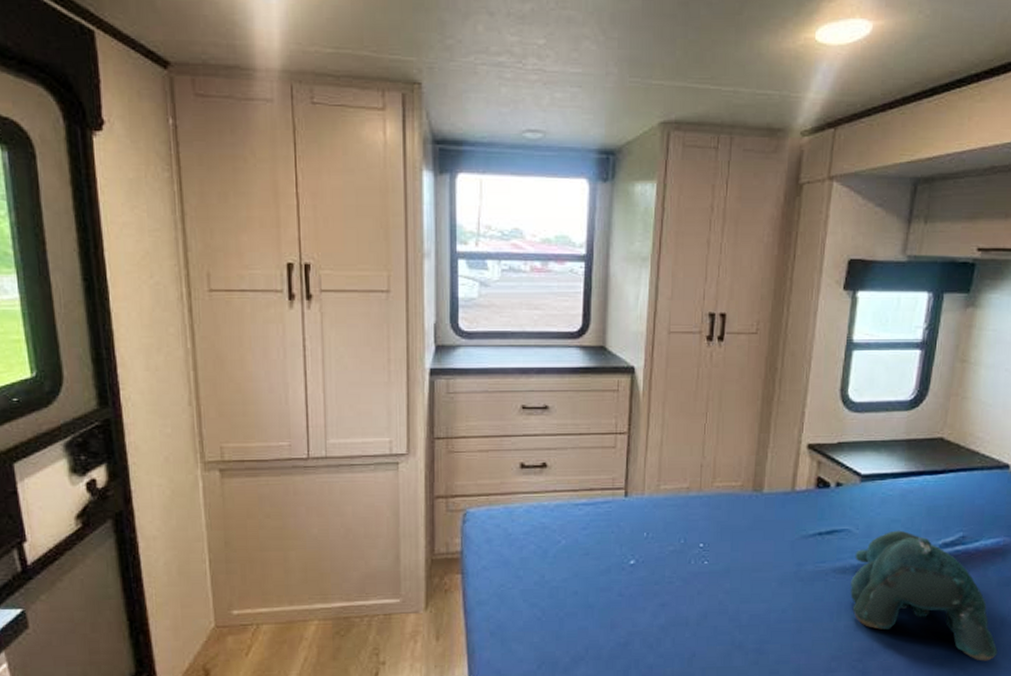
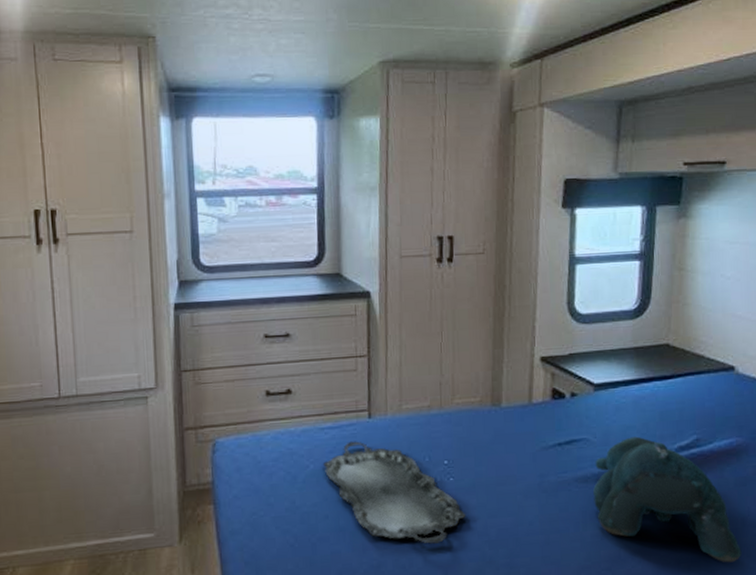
serving tray: none [576,519,719,627] -> present [323,441,466,545]

